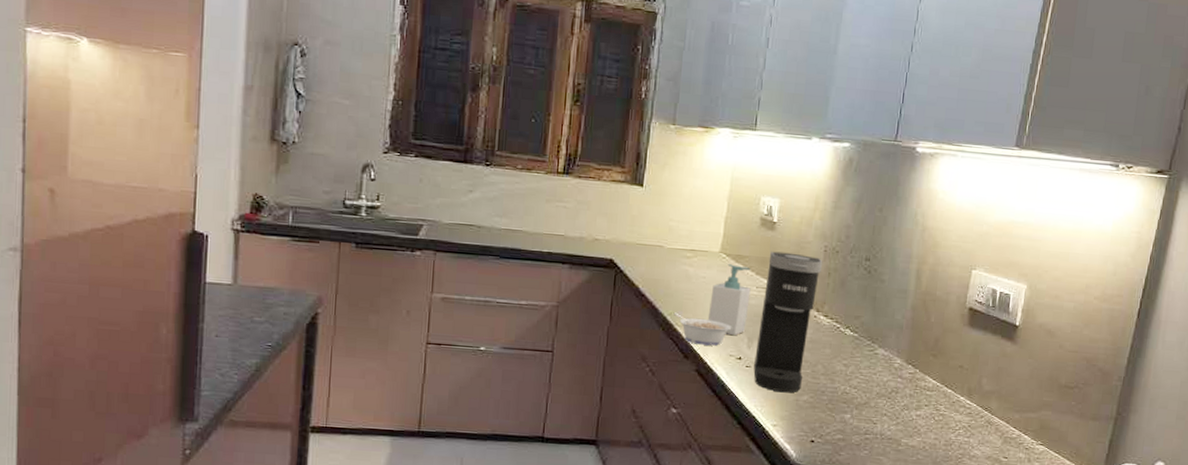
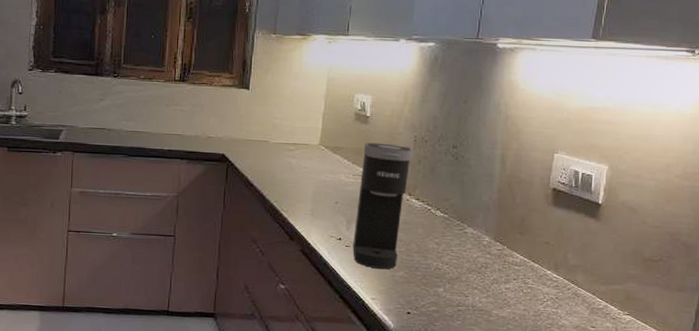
legume: present [673,312,732,346] -> none [279,199,332,228]
soap bottle: present [708,264,751,336] -> none [311,155,348,219]

